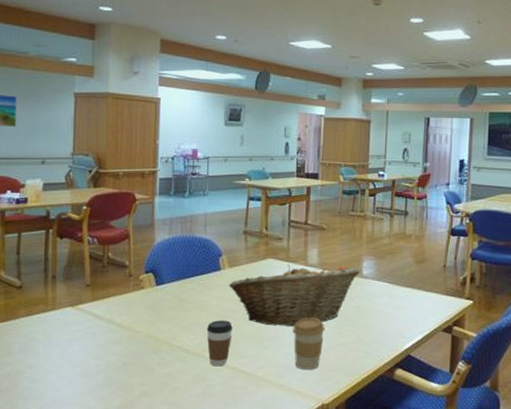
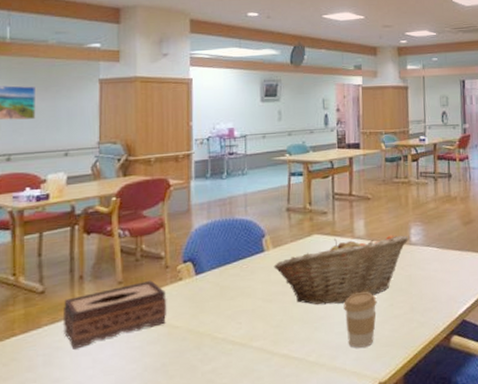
tissue box: none [37,286,130,341] -> present [62,280,167,350]
coffee cup: present [206,320,233,367] -> none [252,304,280,356]

